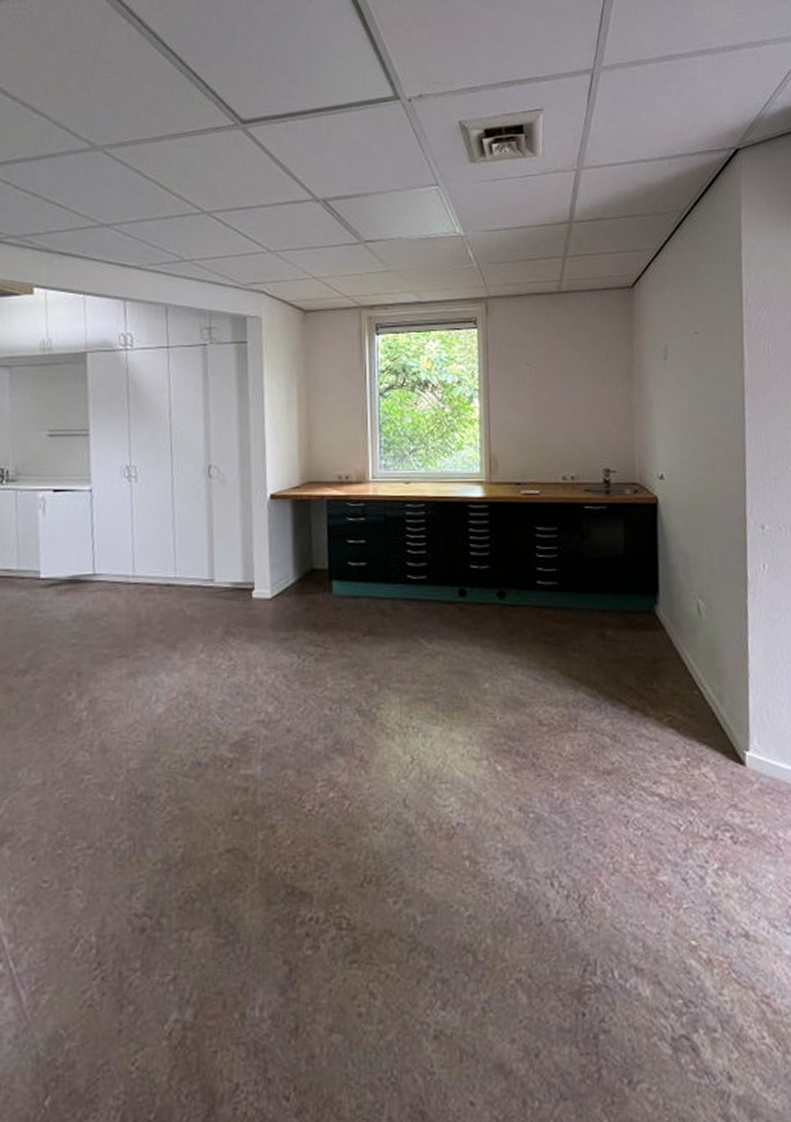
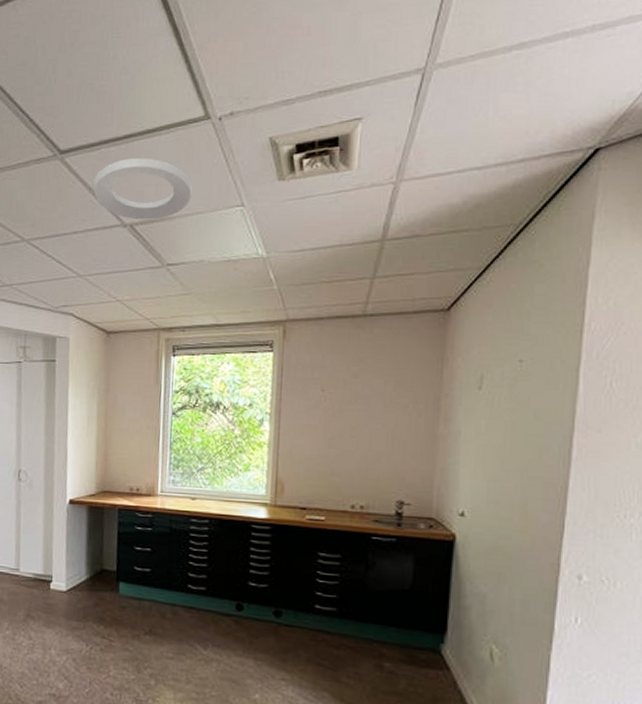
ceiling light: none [280,133,387,196] -> present [92,158,193,220]

